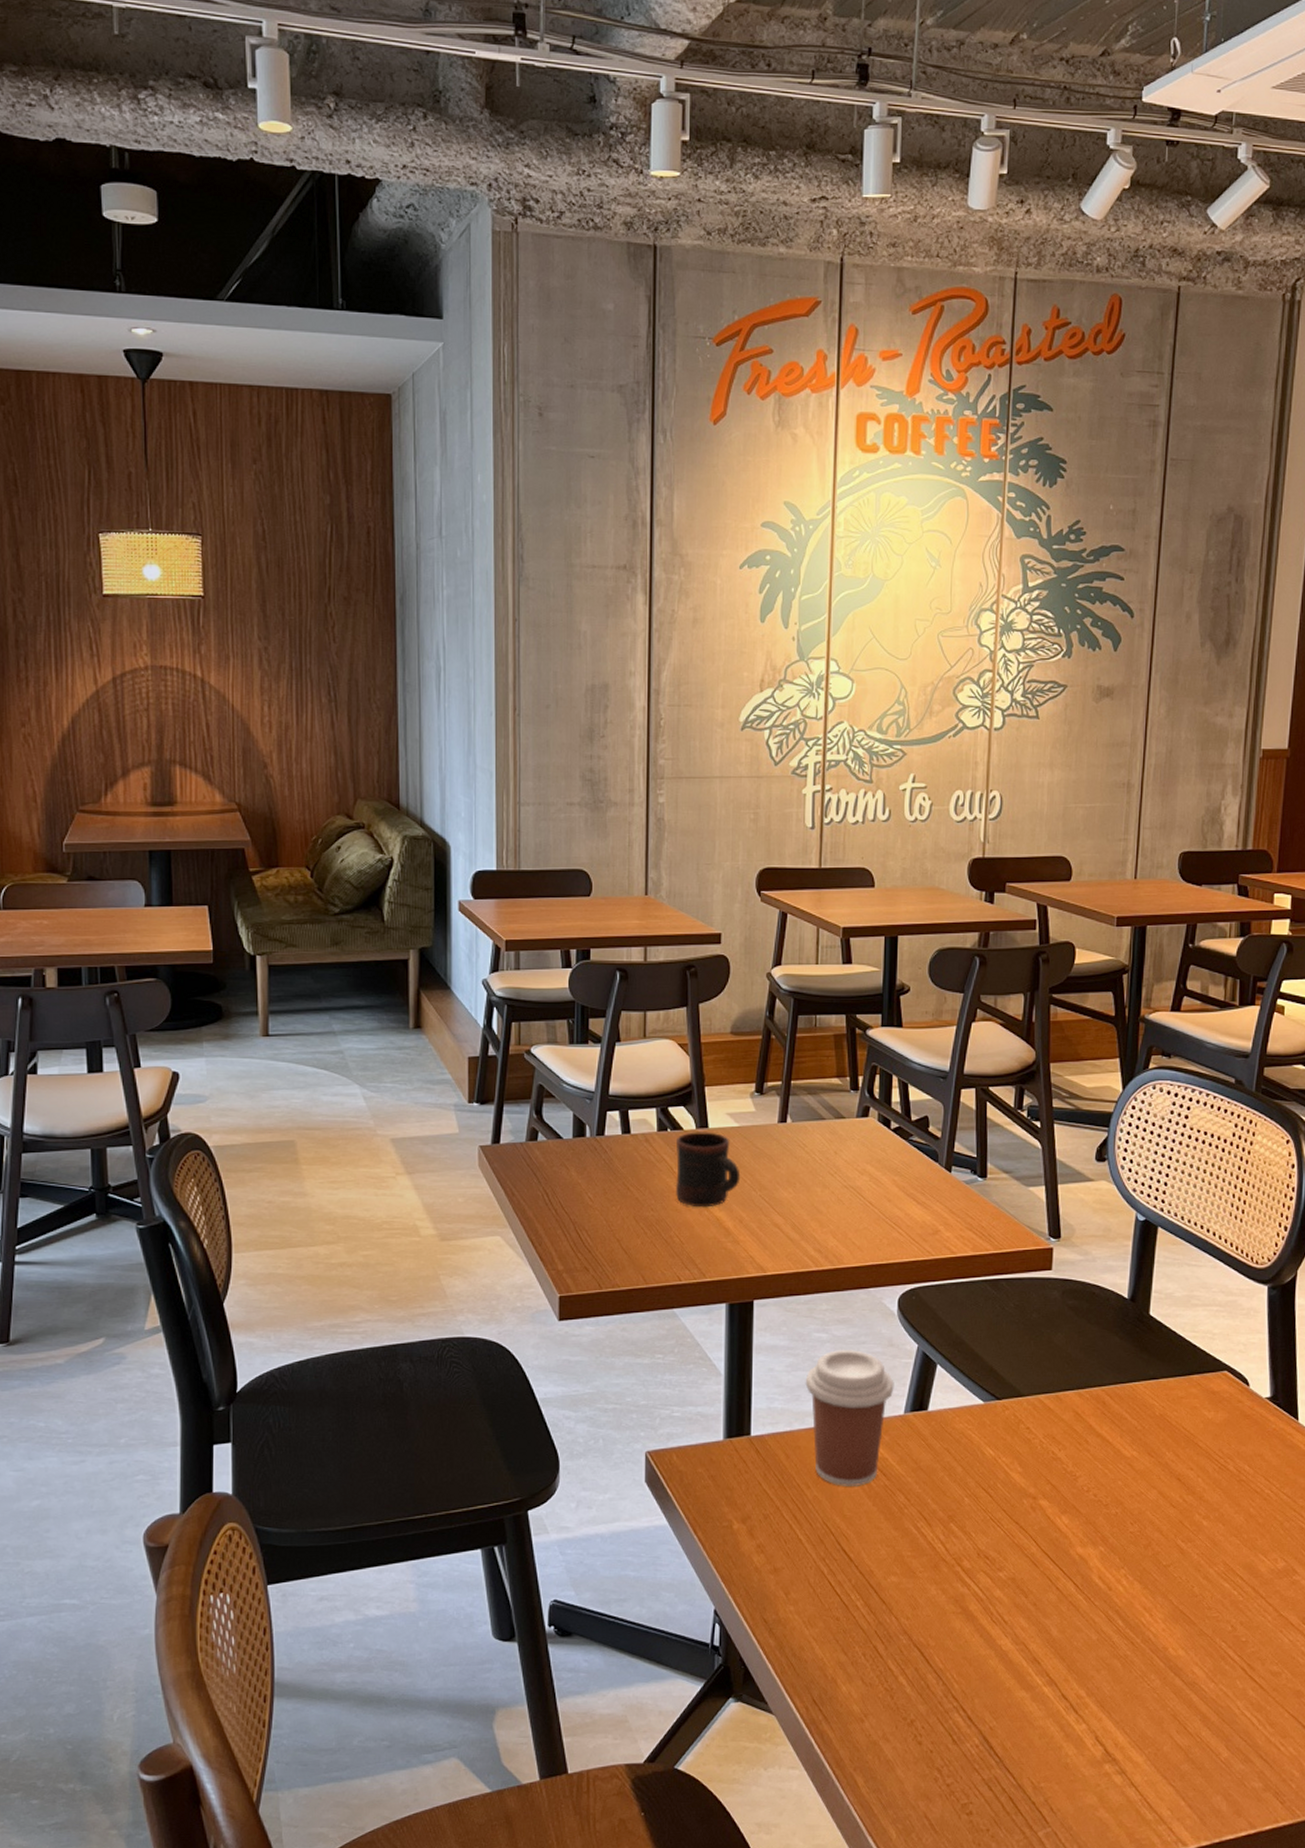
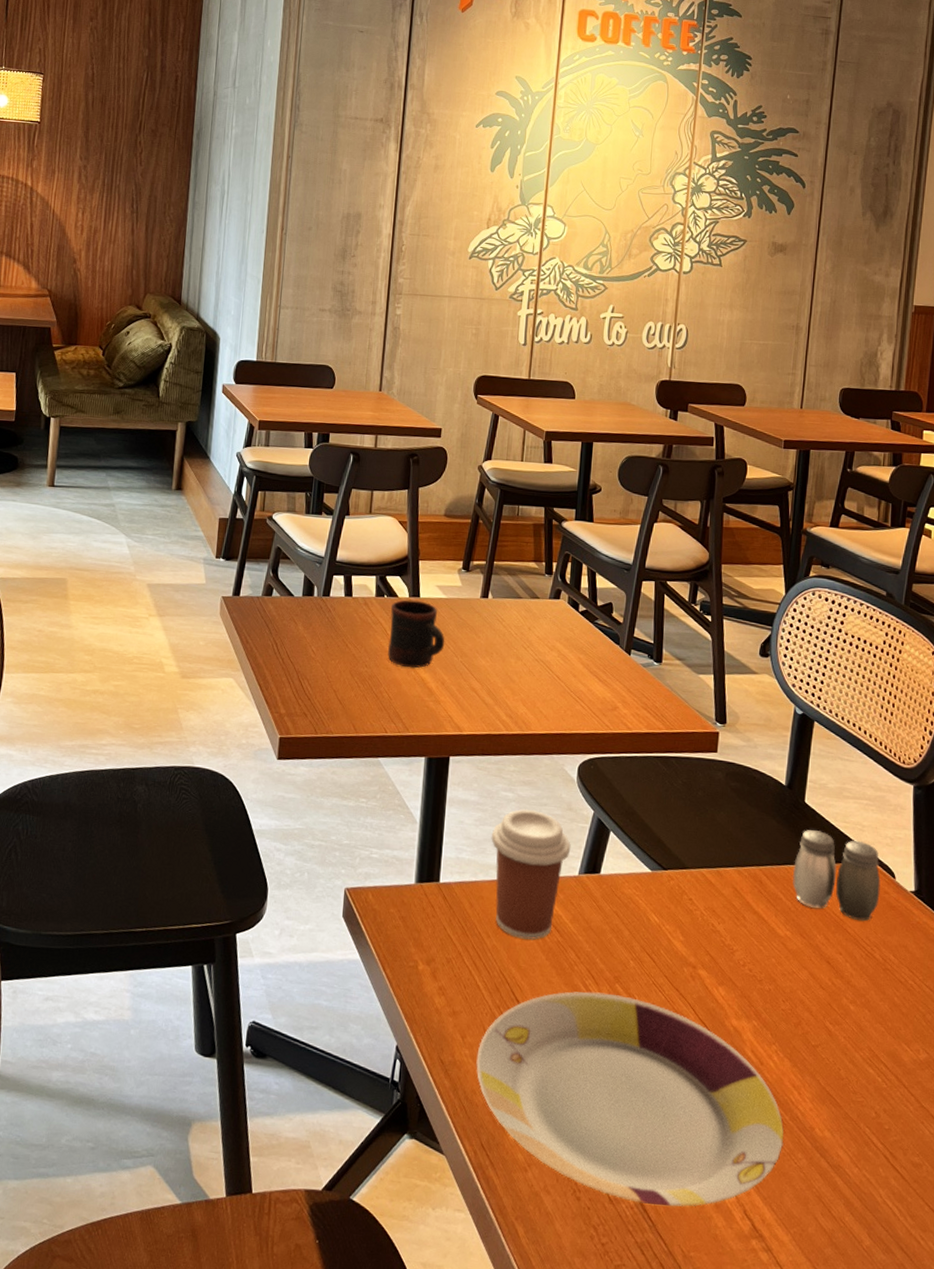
plate: none [802,1534,1136,1742] -> present [476,991,784,1207]
salt and pepper shaker: none [1137,1343,1233,1434] -> present [792,830,881,922]

